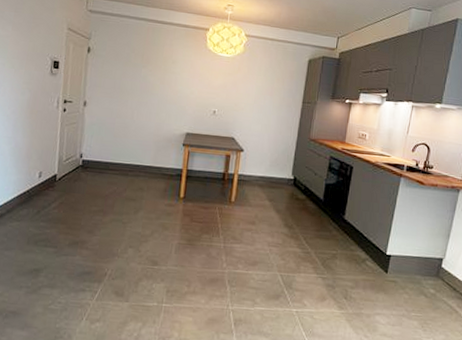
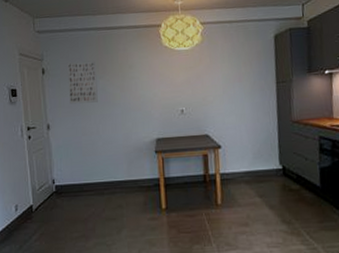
wall art: none [109,47,141,89] -> present [67,61,98,104]

